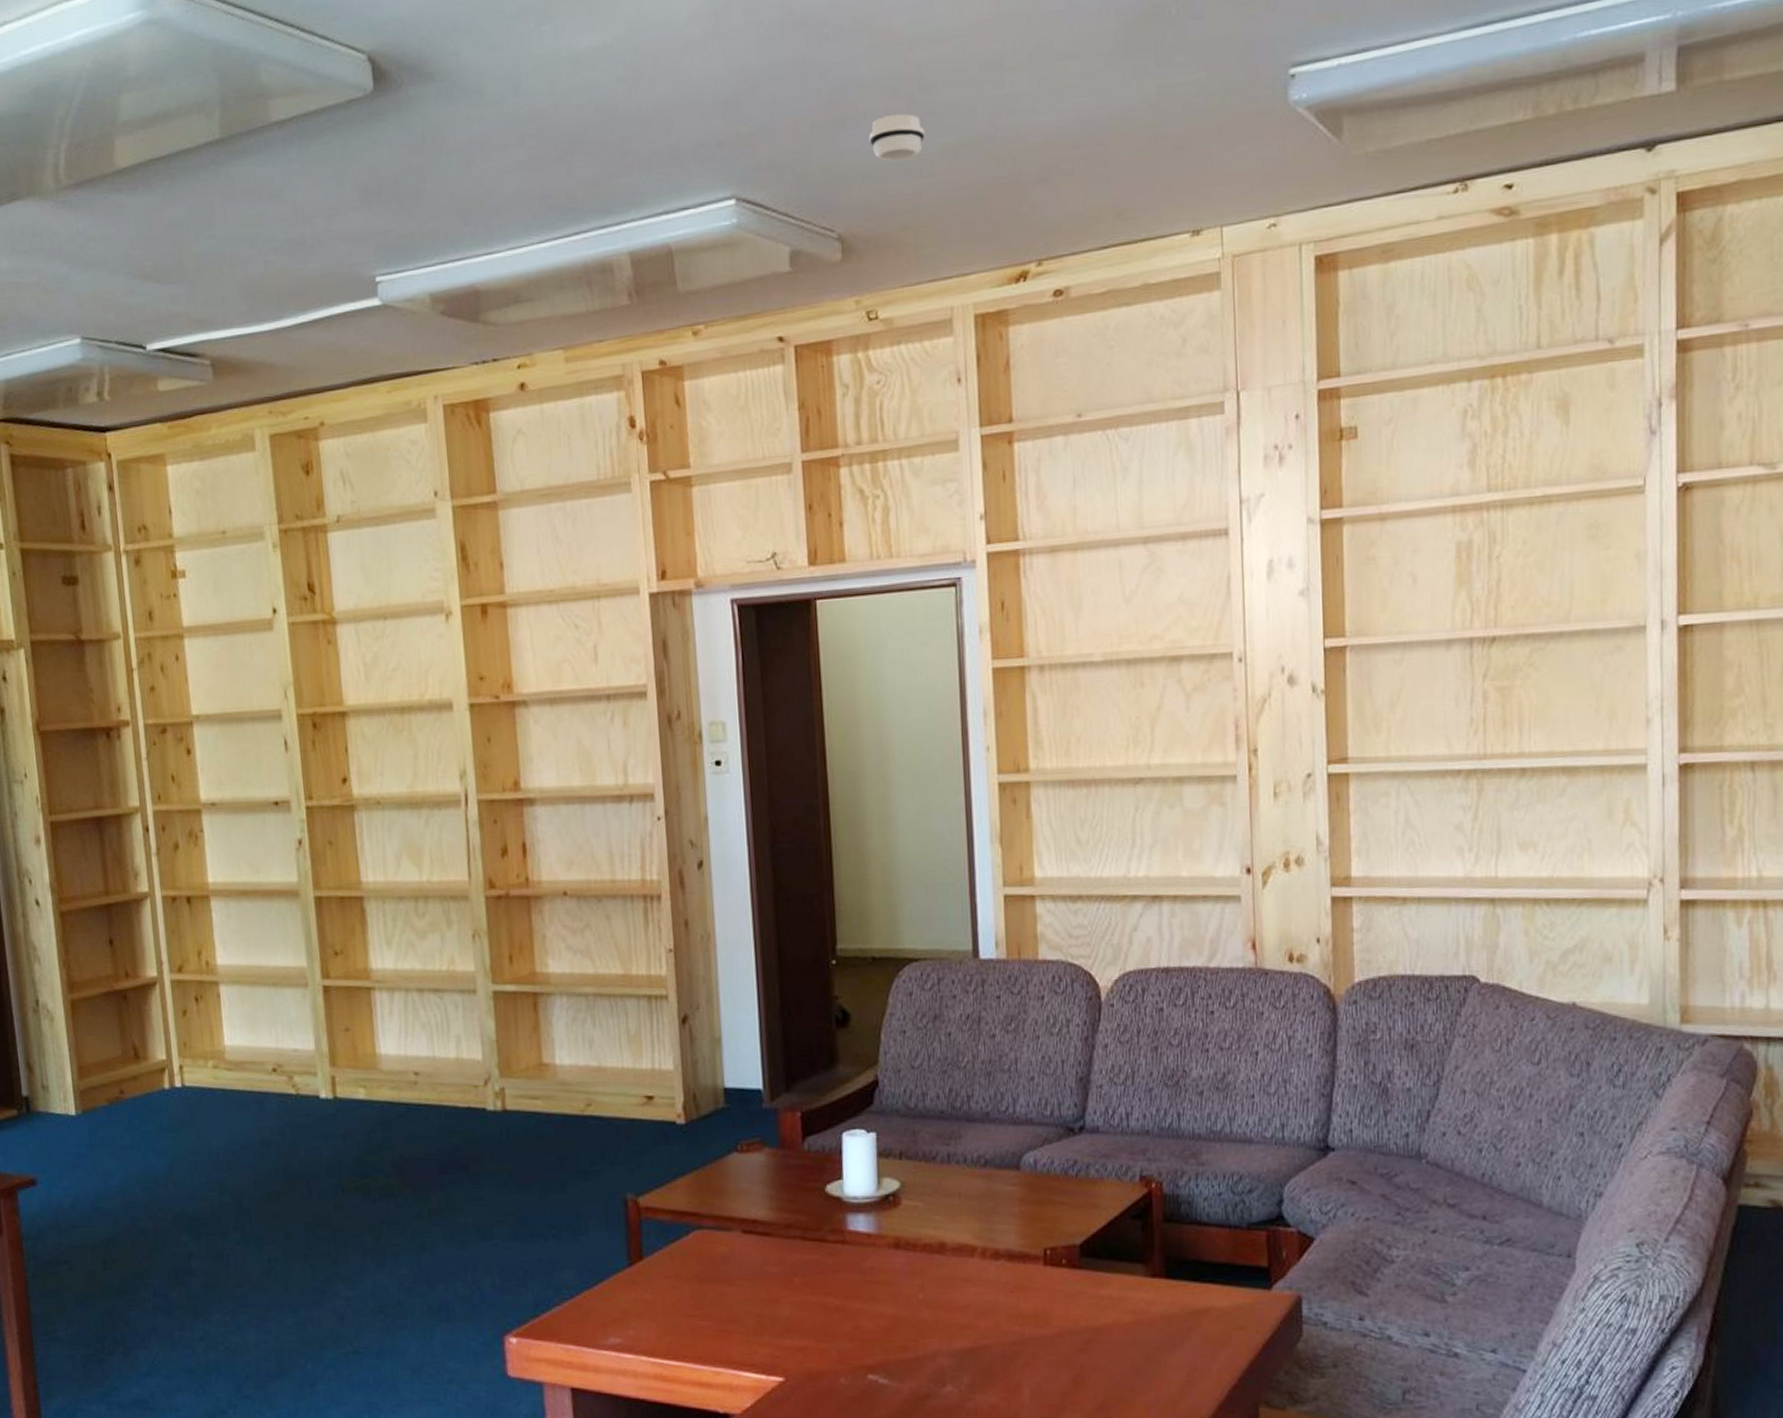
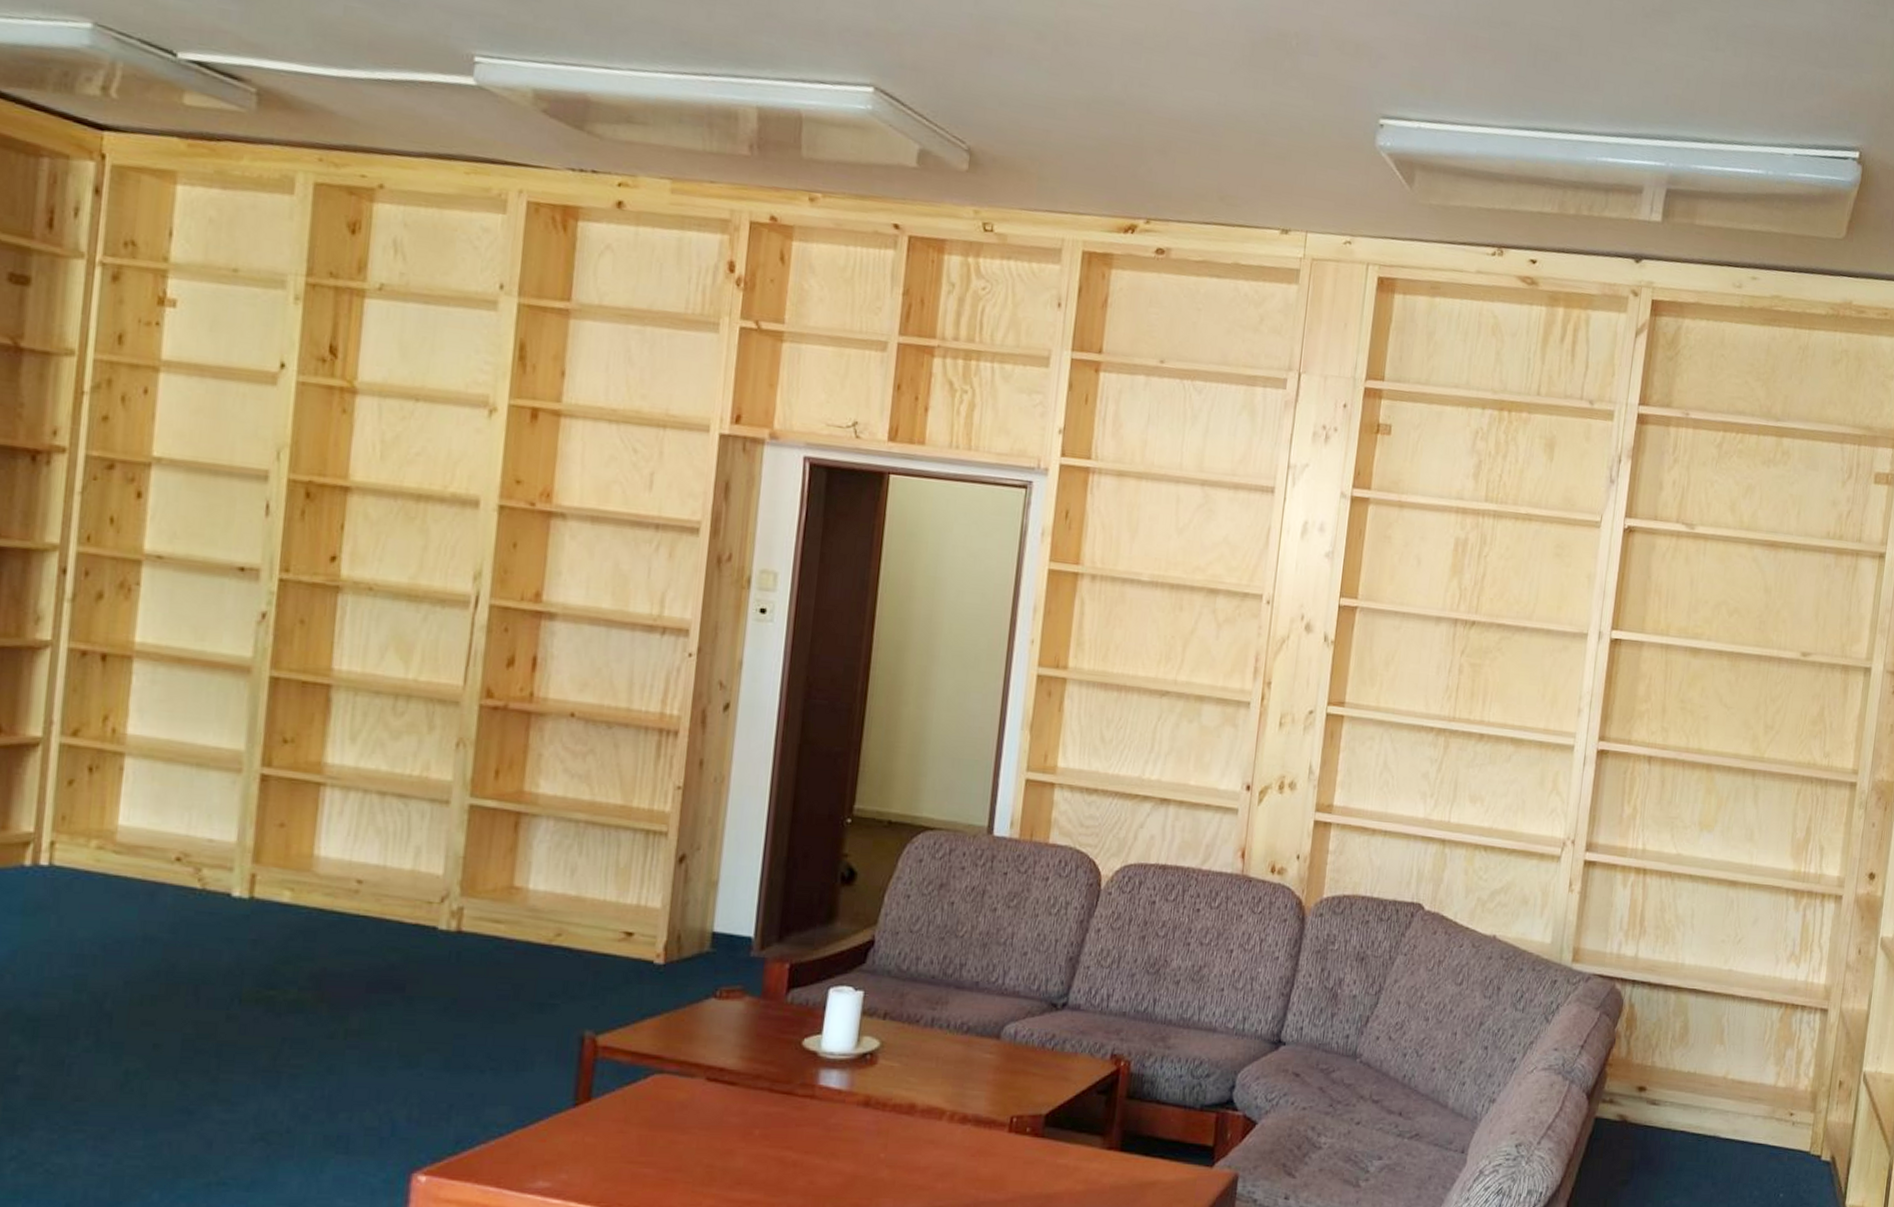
smoke detector: present [868,113,925,162] -> none [1011,54,1064,100]

